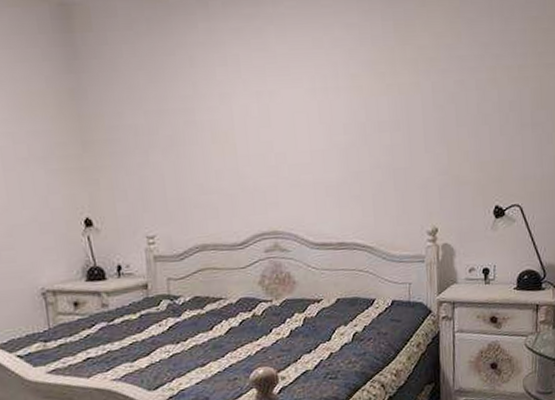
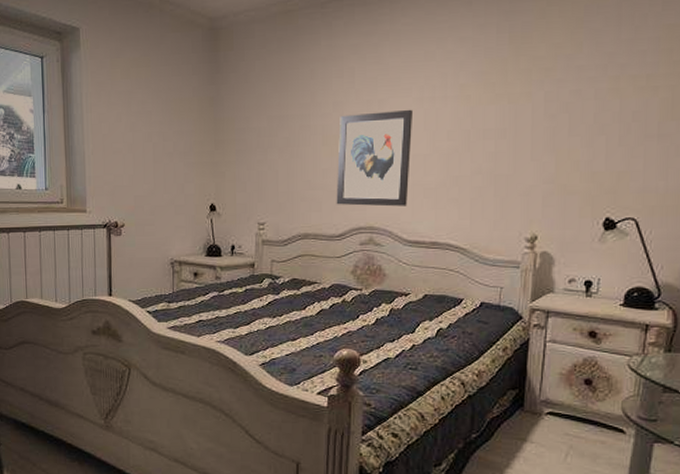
wall art: none [228,101,311,210] -> present [336,109,414,207]

